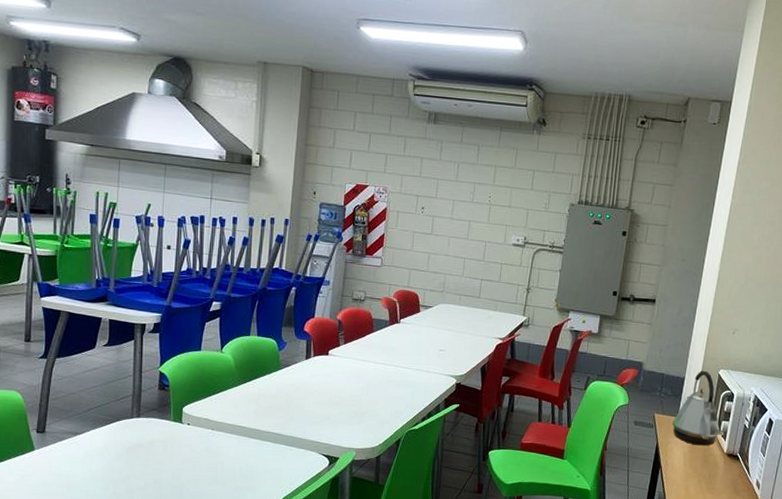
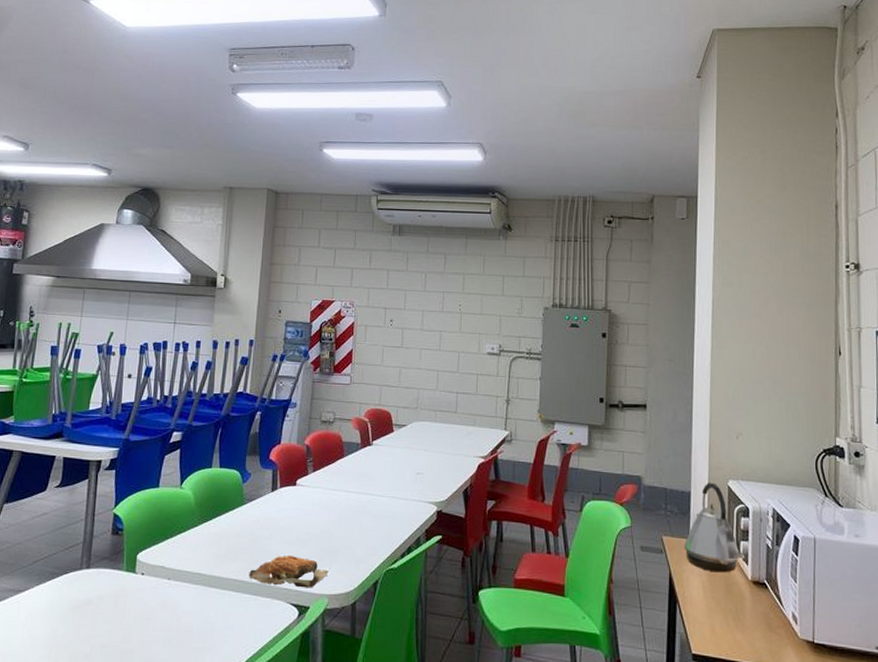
hamburger: none [285,413,358,443] -> present [249,554,330,588]

